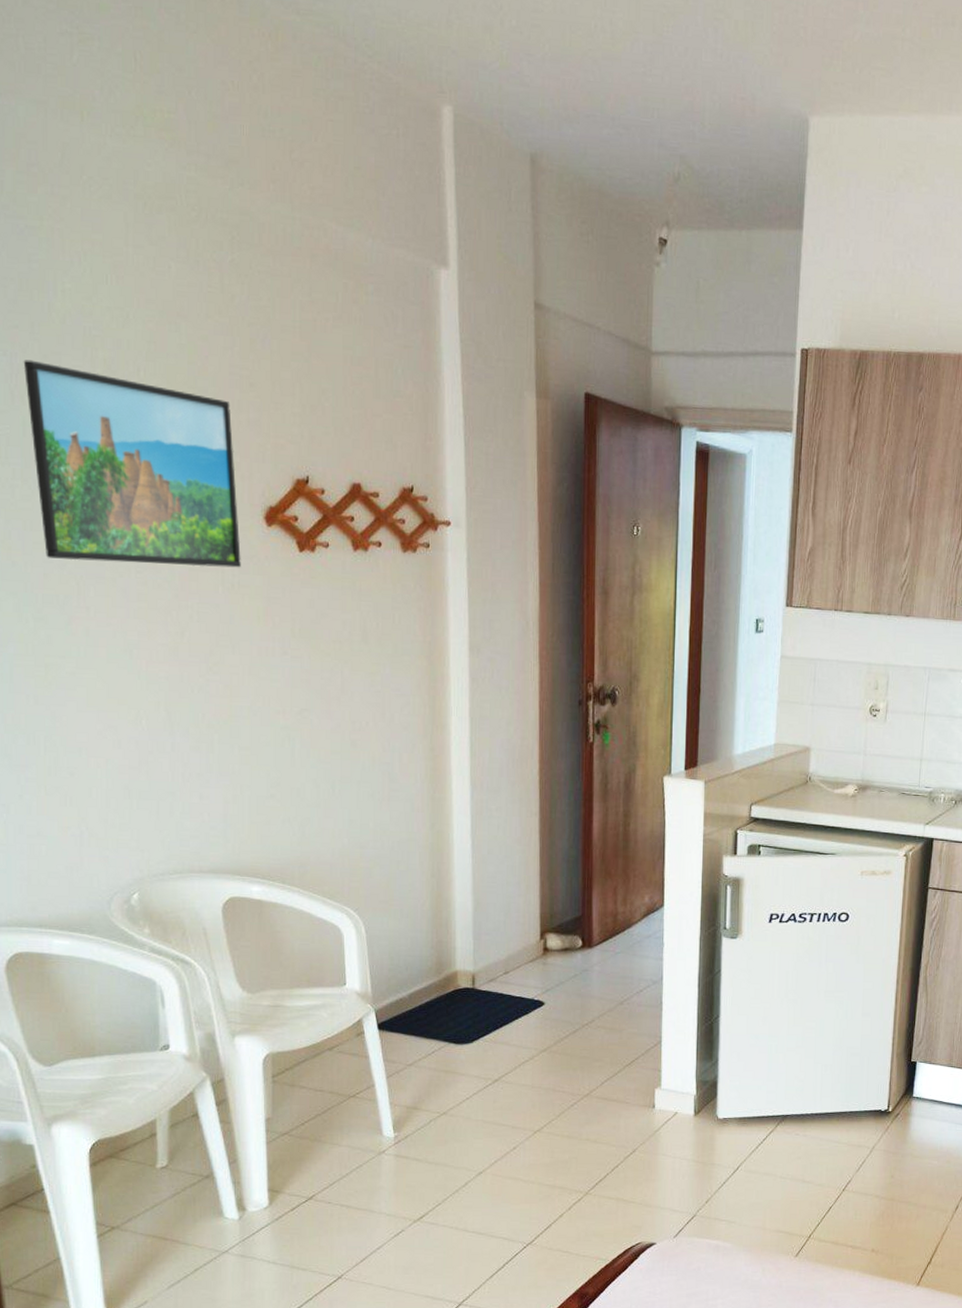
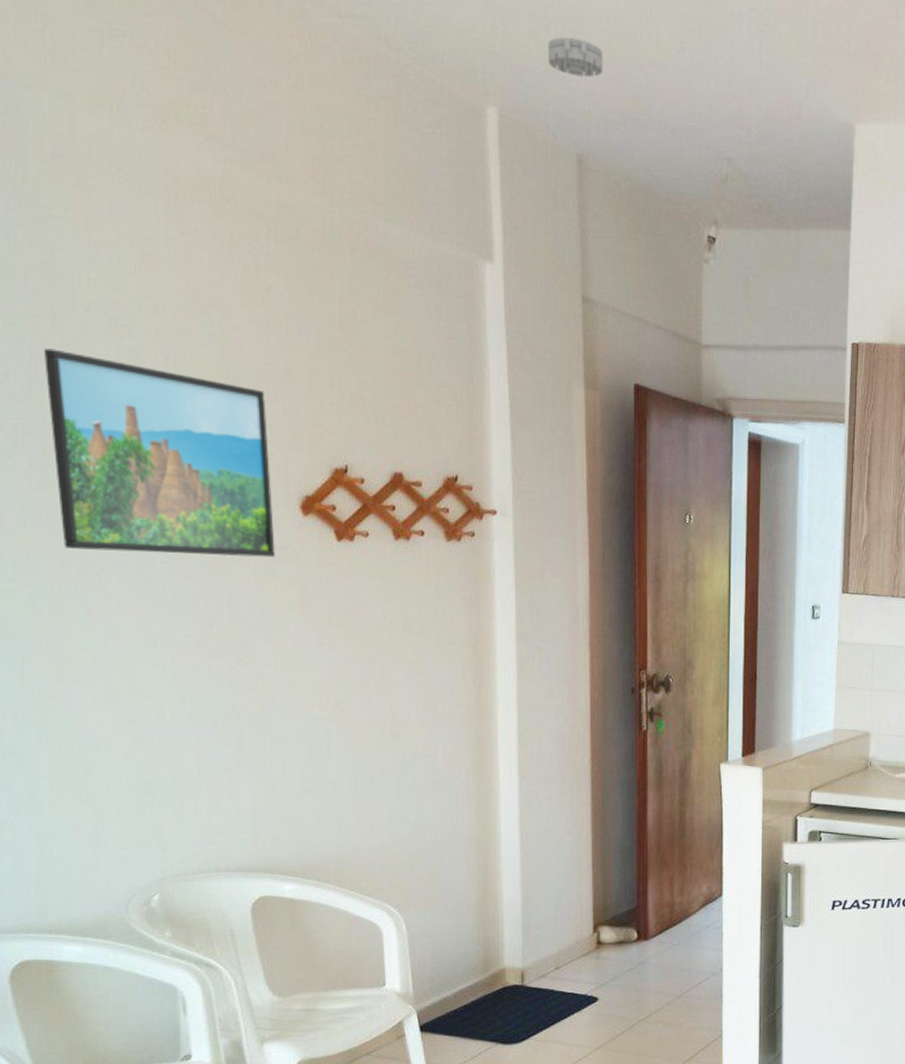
smoke detector: none [502,30,557,72] -> present [547,37,603,78]

